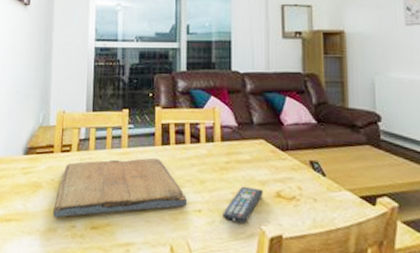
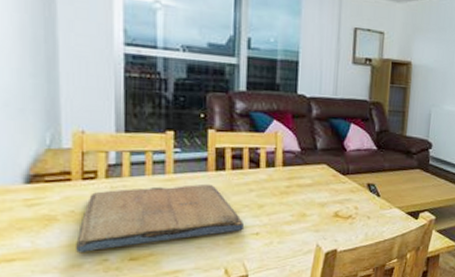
remote control: present [223,186,263,225] -> none [281,208,322,243]

